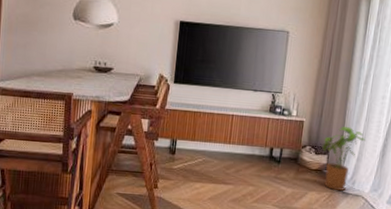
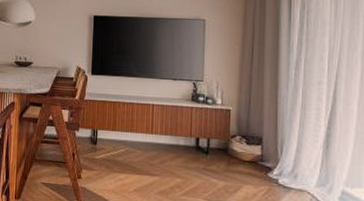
house plant: present [322,126,365,191] -> none [254,114,304,185]

